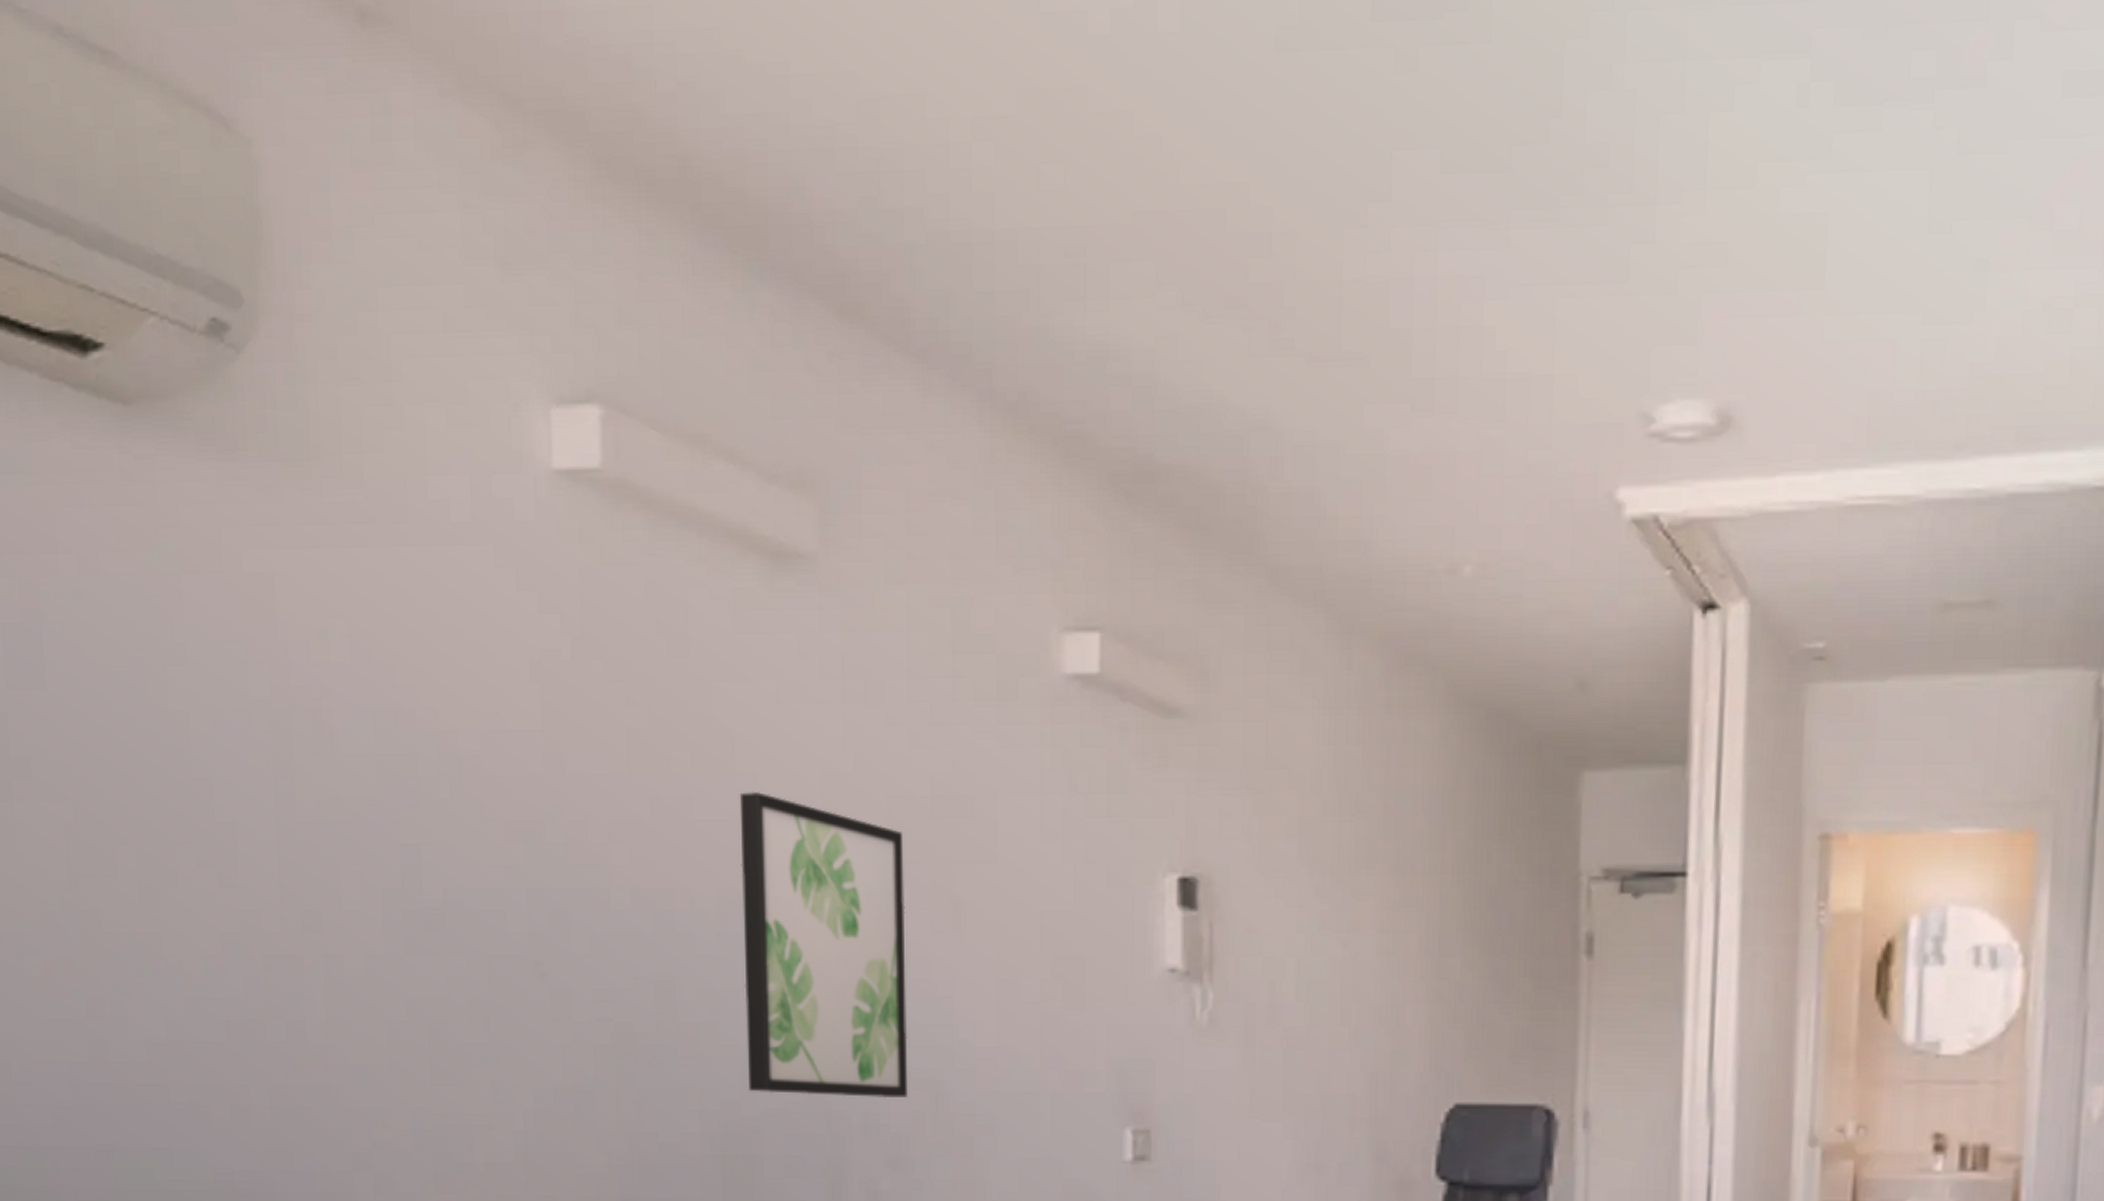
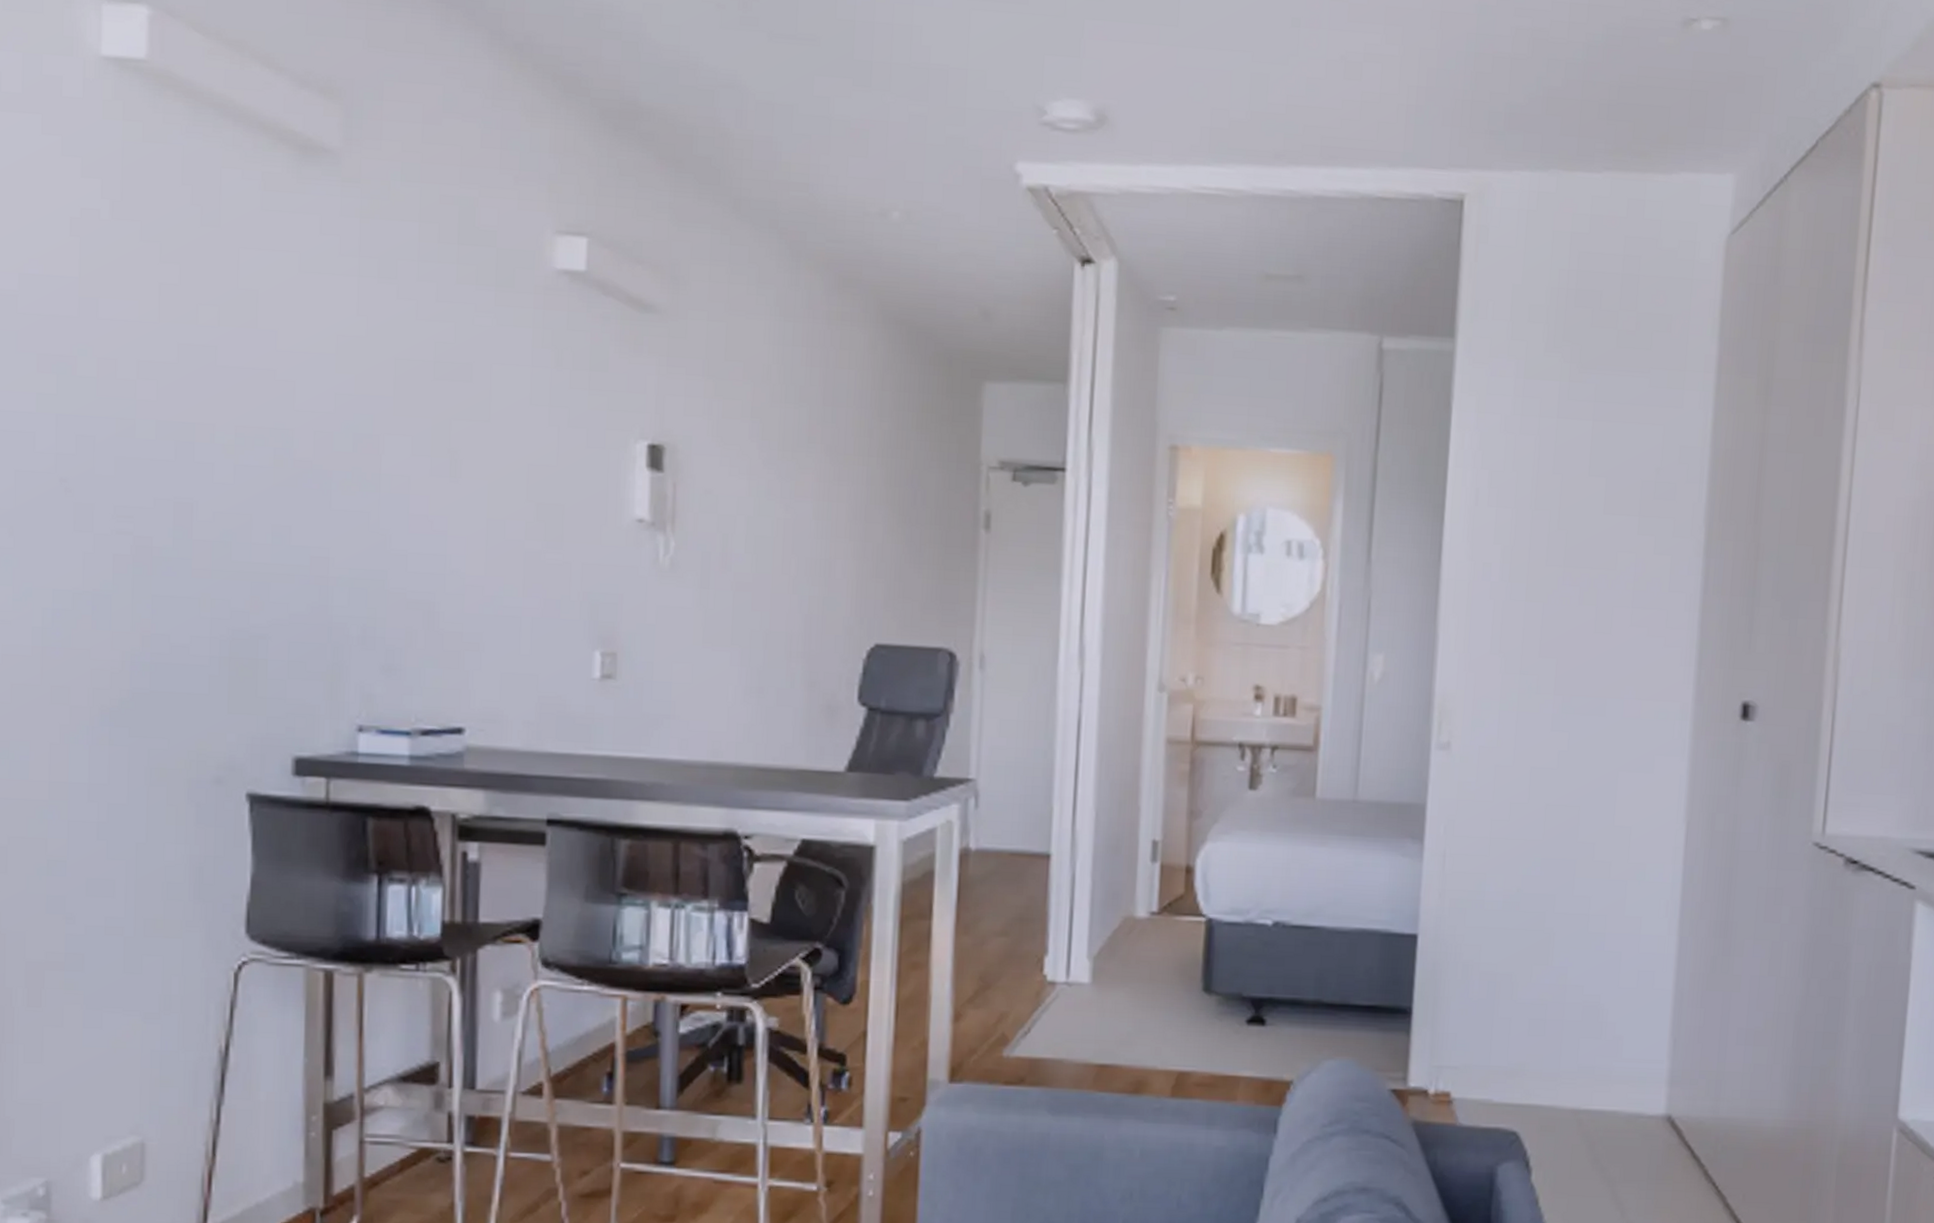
wall art: present [739,791,908,1099] -> none [257,345,408,615]

